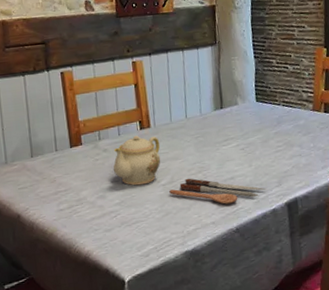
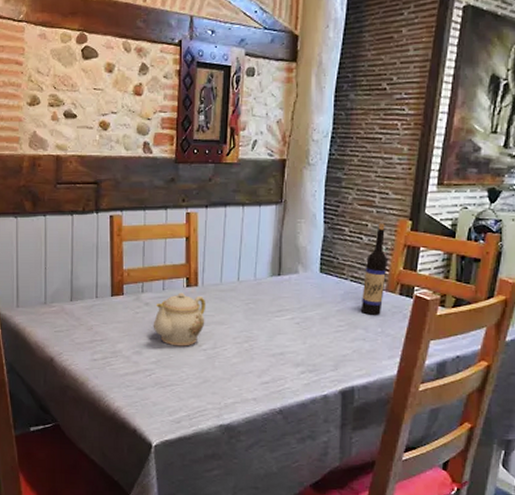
spoon: present [169,178,268,204] -> none [210,346,321,381]
wine bottle: none [293,53,312,134] -> present [362,223,387,315]

